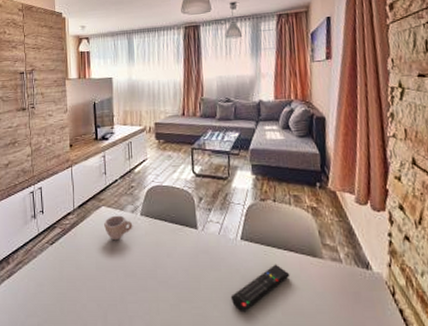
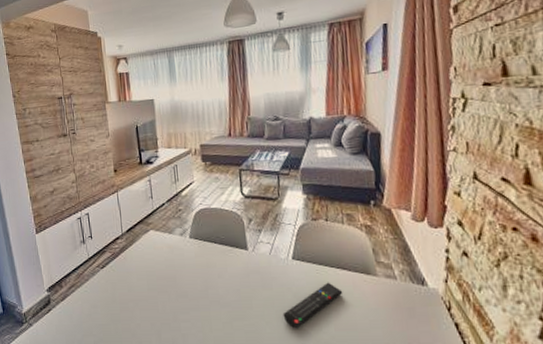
cup: present [104,215,133,241] -> none [153,238,183,263]

